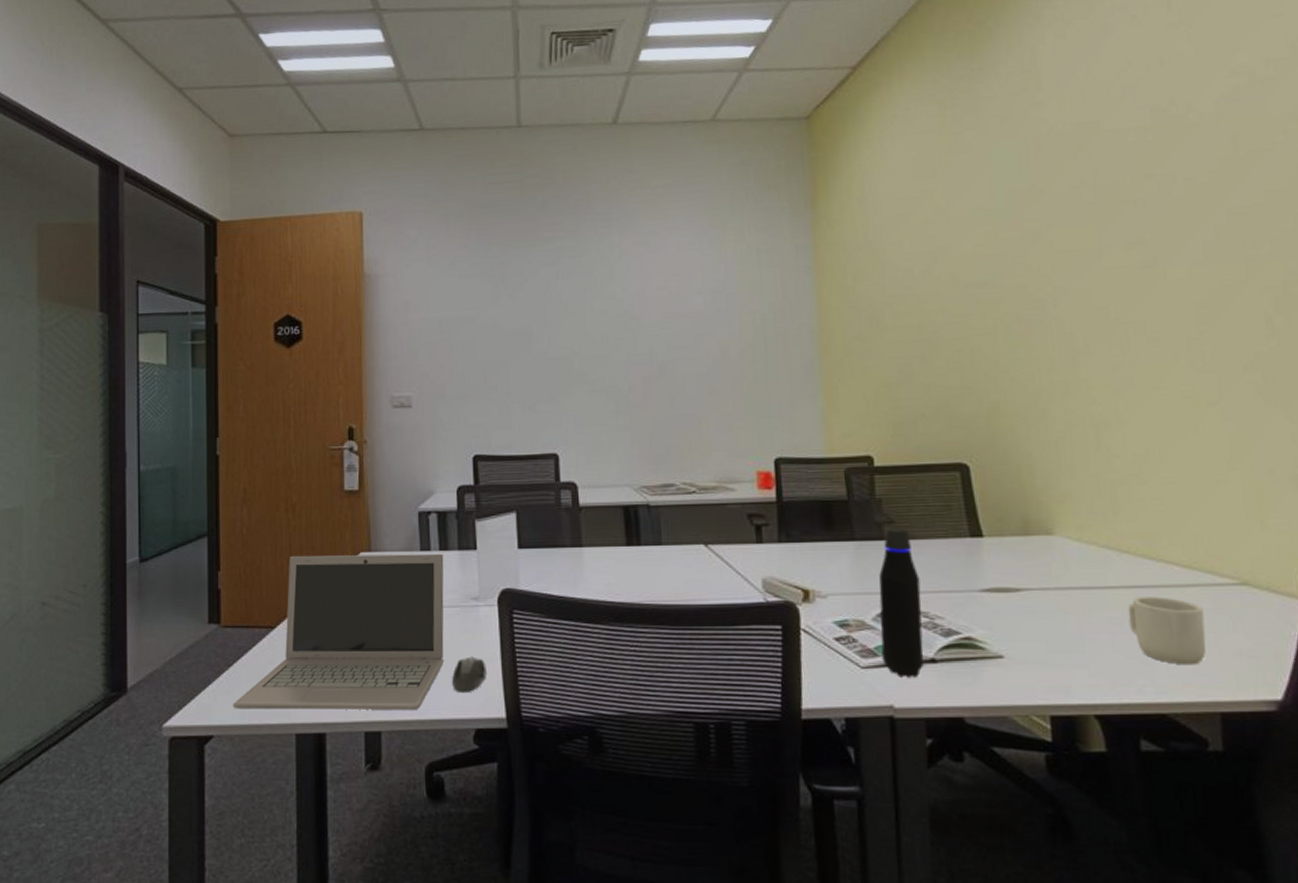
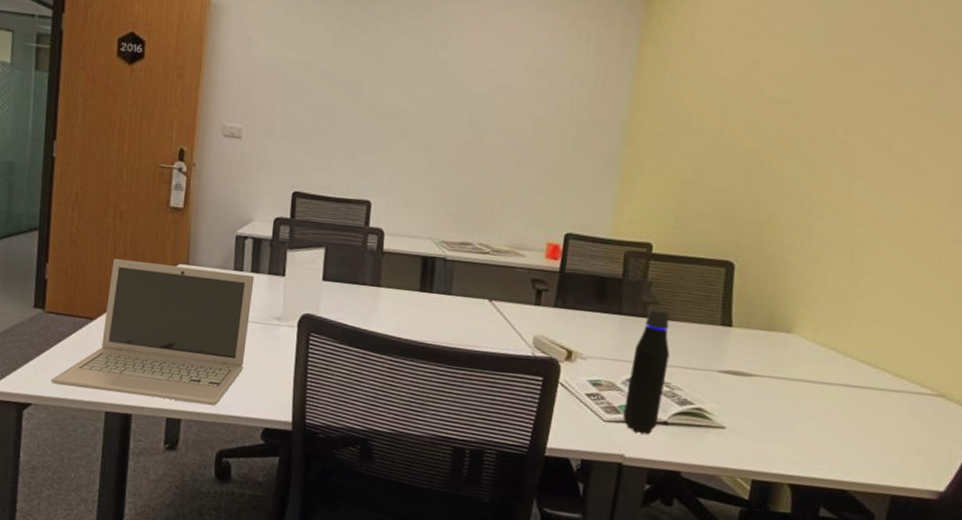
mouse: present [452,656,487,694] -> none [248,367,280,397]
mug: present [1128,596,1206,665] -> none [836,394,901,455]

